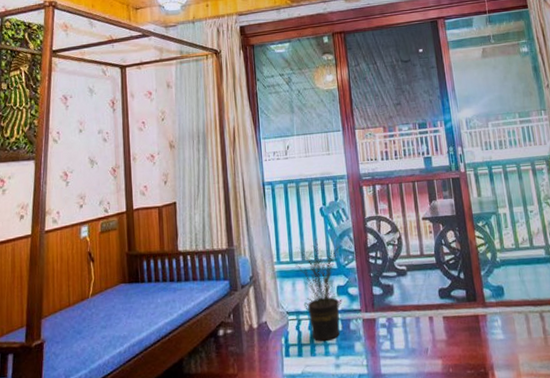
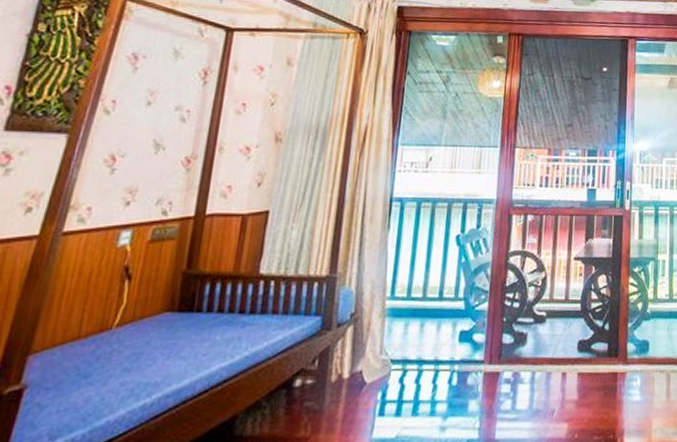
potted plant: present [292,238,343,341] -> none [409,271,477,398]

